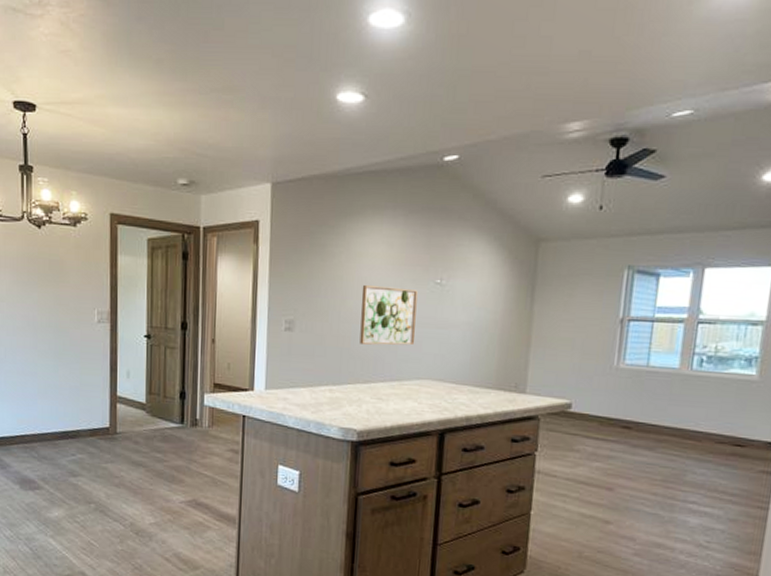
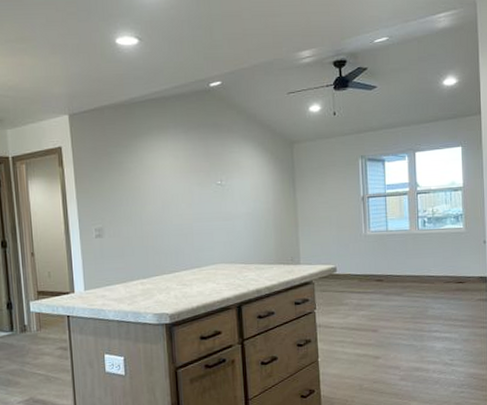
wall art: present [359,285,418,345] -> none [157,191,207,241]

